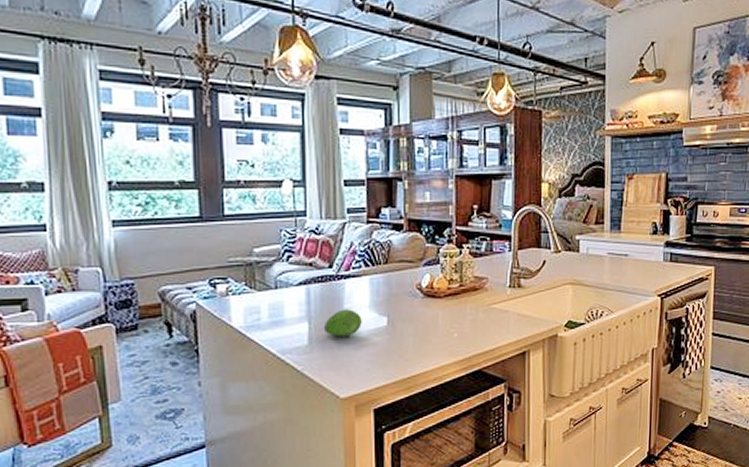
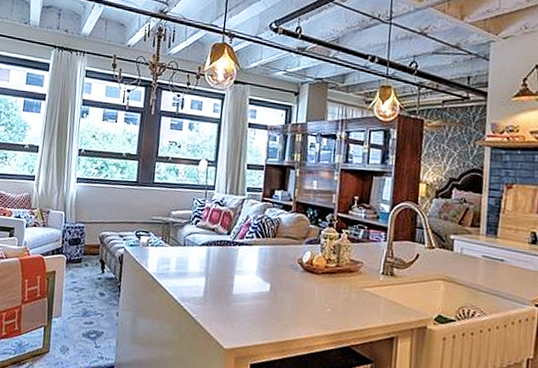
fruit: present [323,309,362,337] -> none [217,271,249,296]

